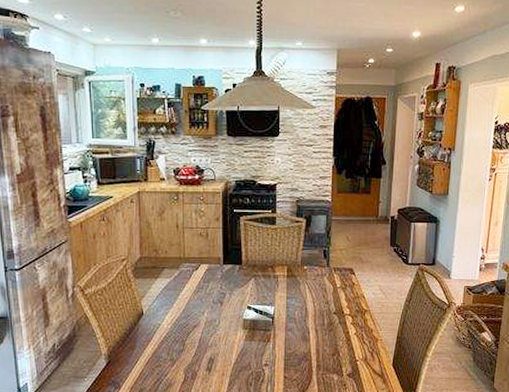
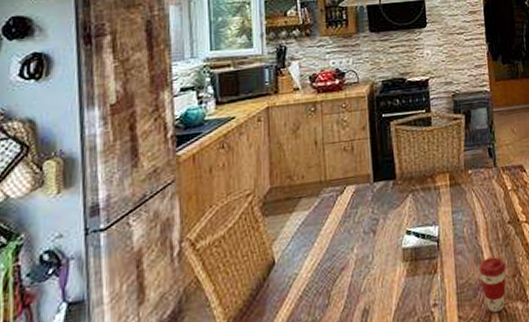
coffee cup: none [305,338,328,378] -> present [479,257,506,313]

